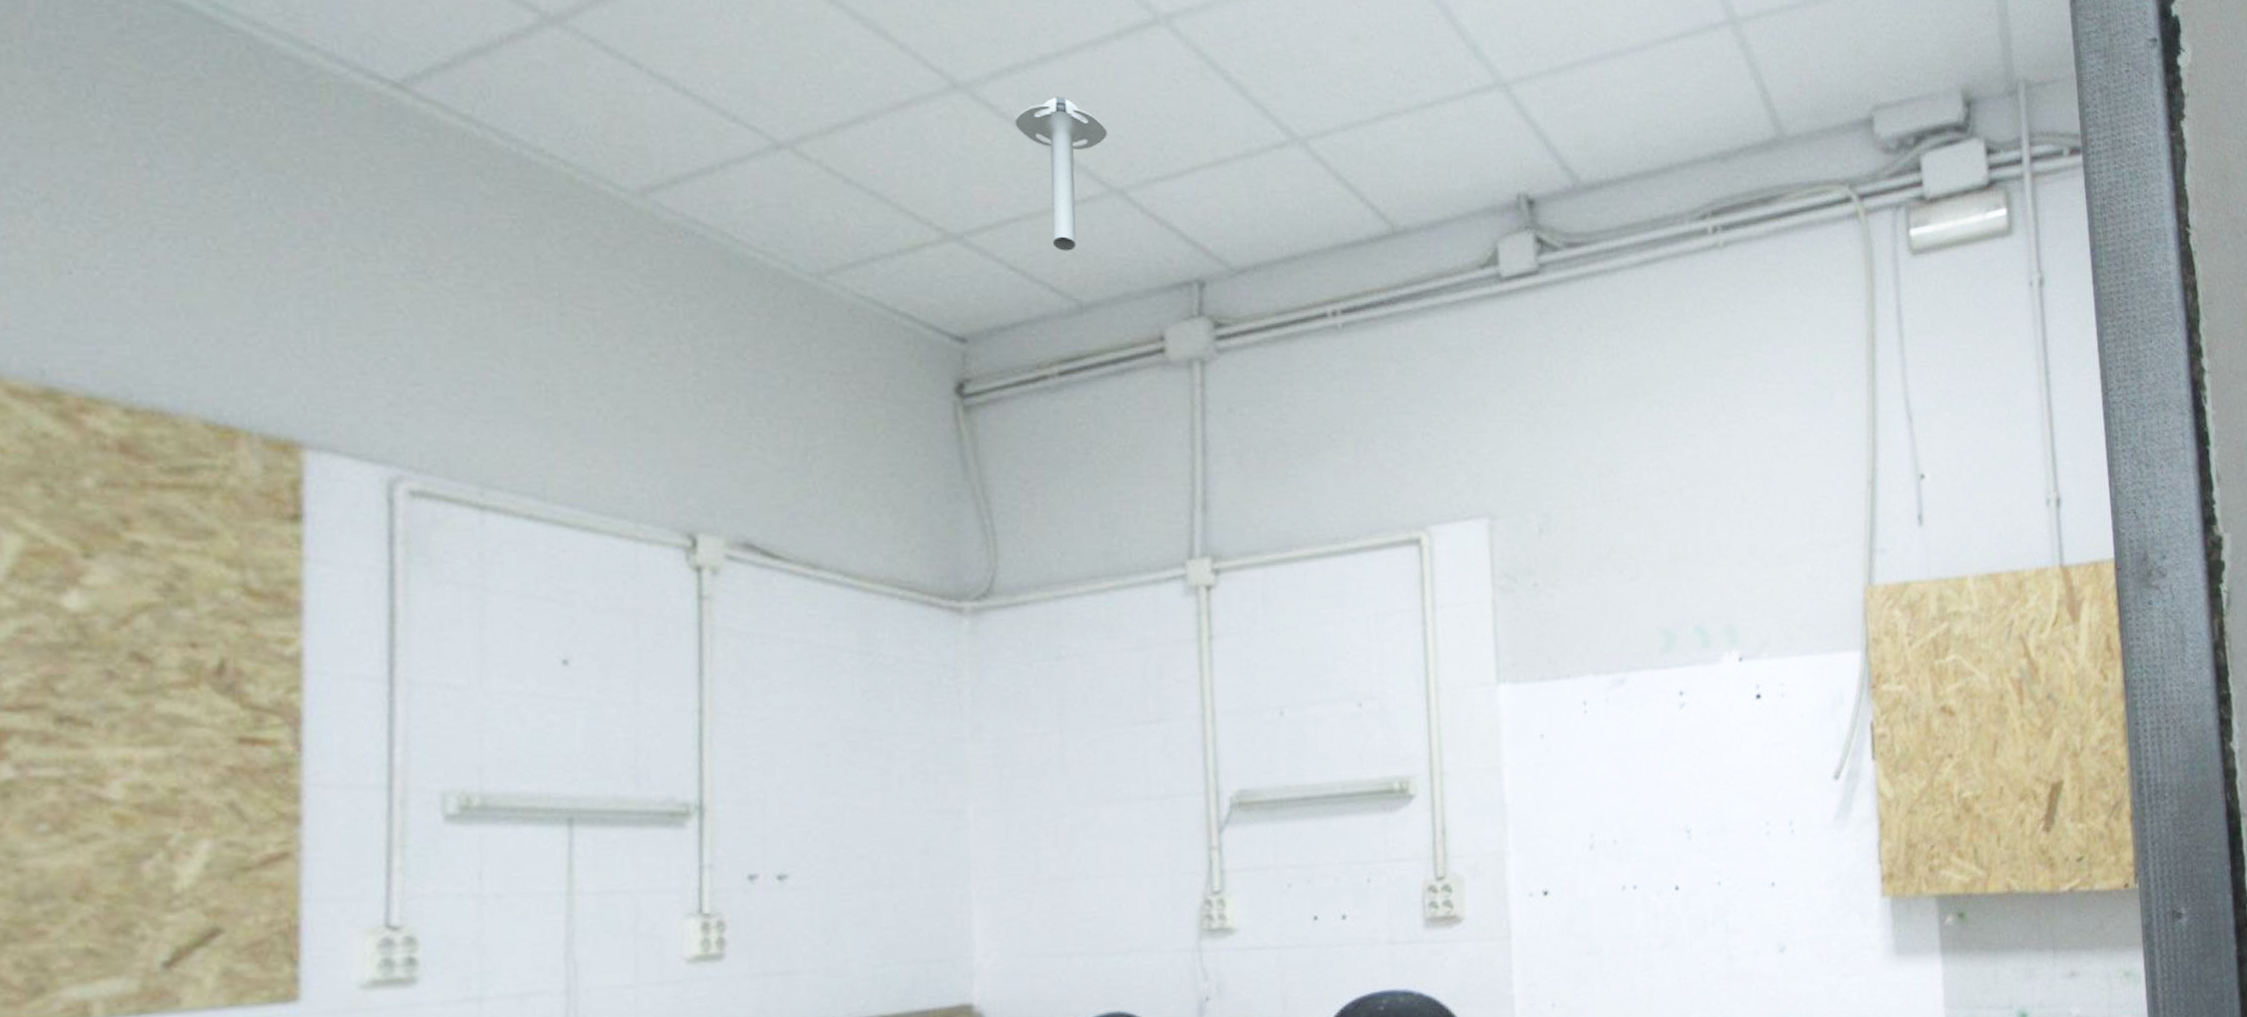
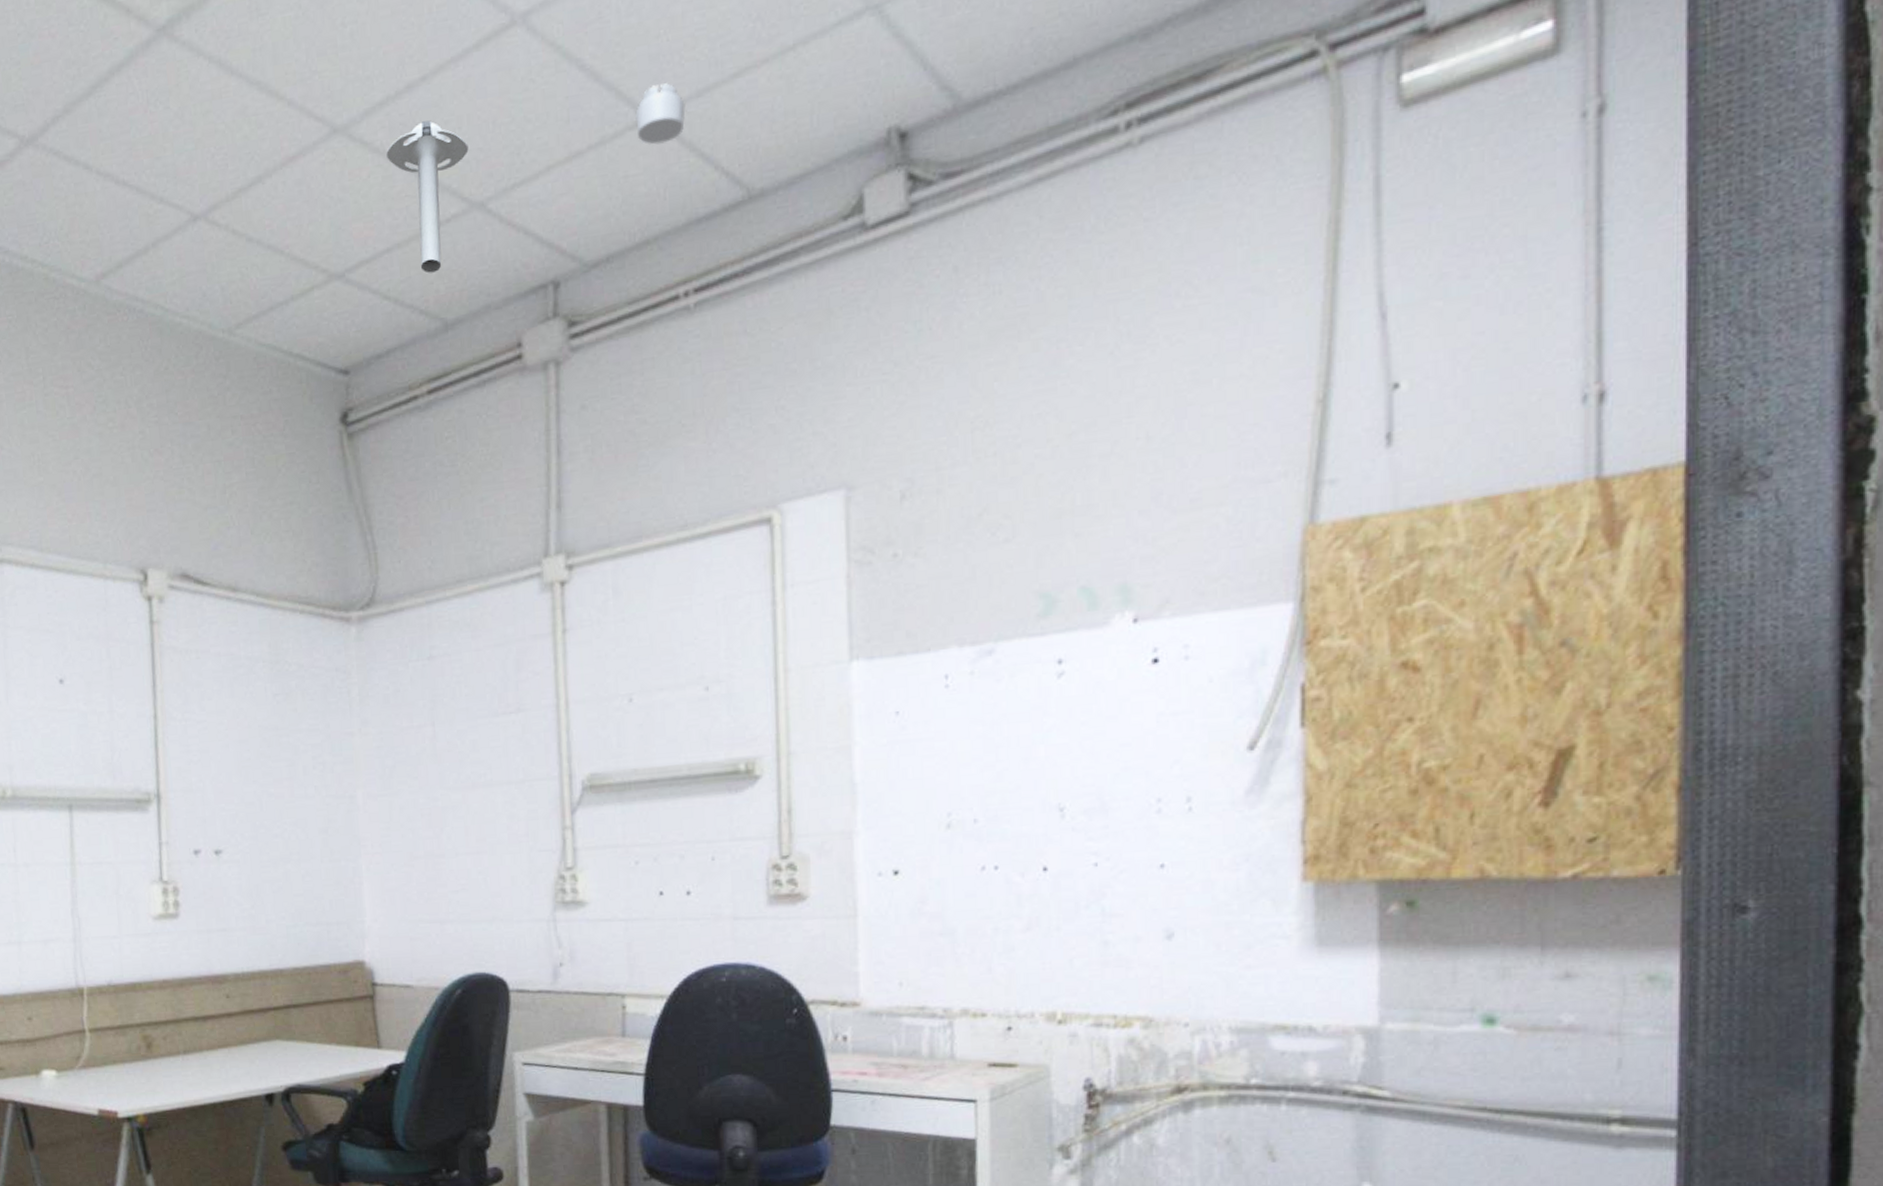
smoke detector: none [1281,111,1331,167] -> present [634,83,686,145]

